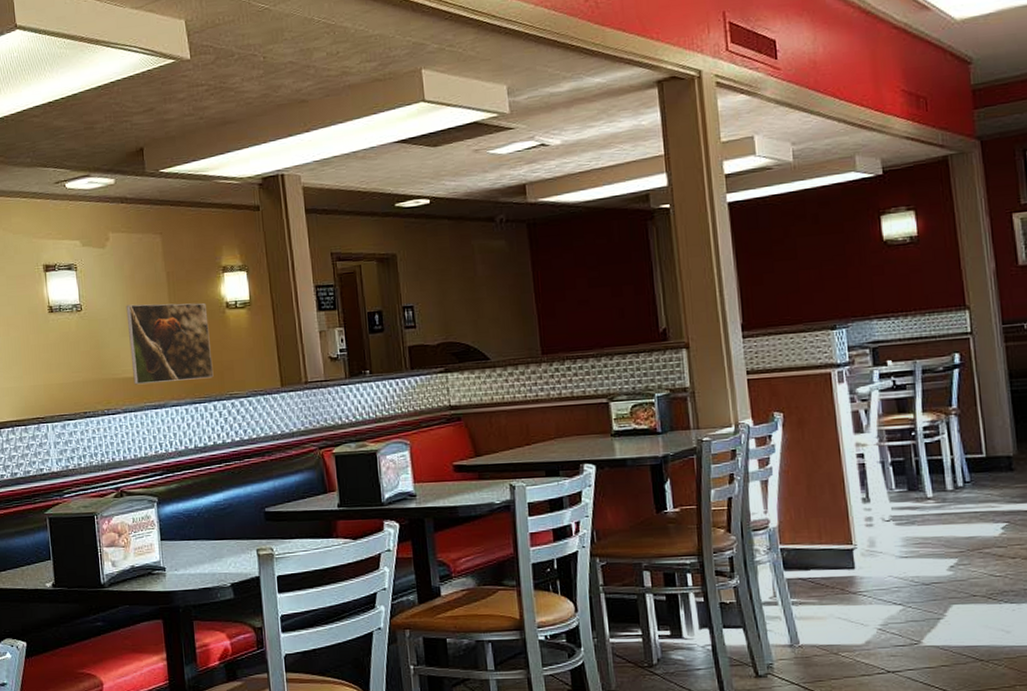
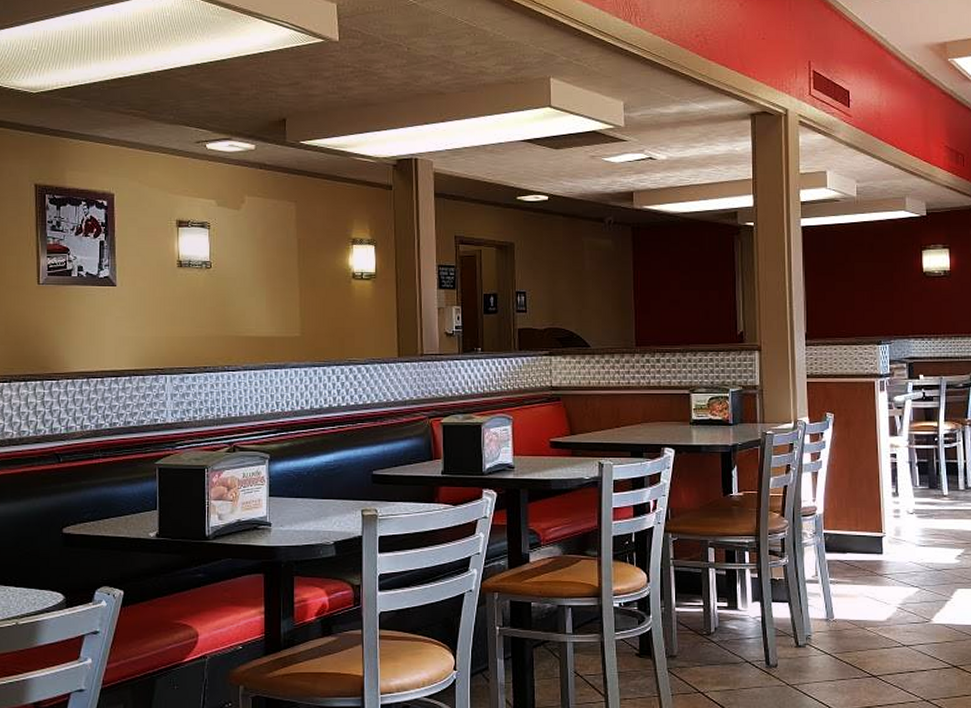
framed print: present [126,303,214,385] -> none [255,266,335,344]

